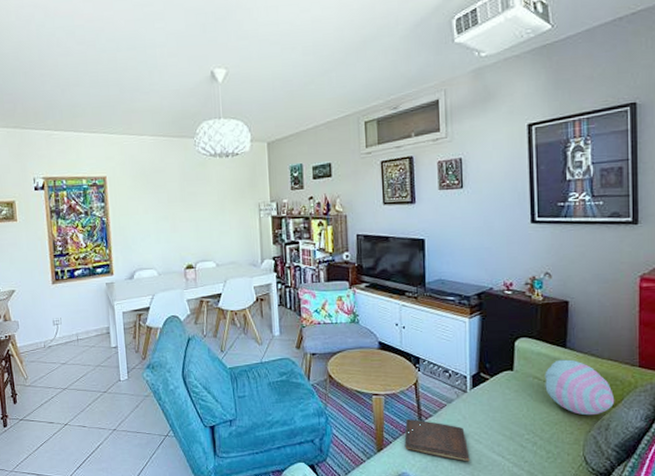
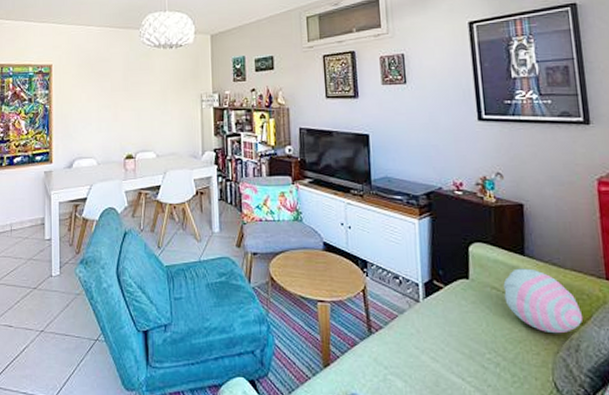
book: present [404,419,470,462] -> none [353,331,426,384]

